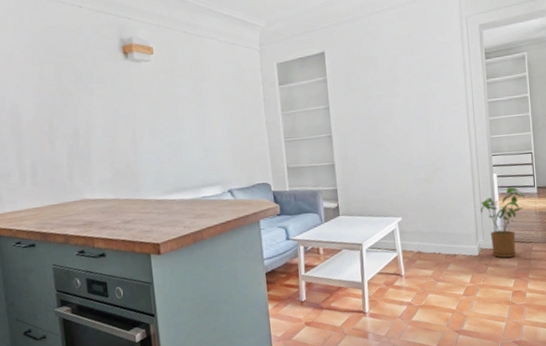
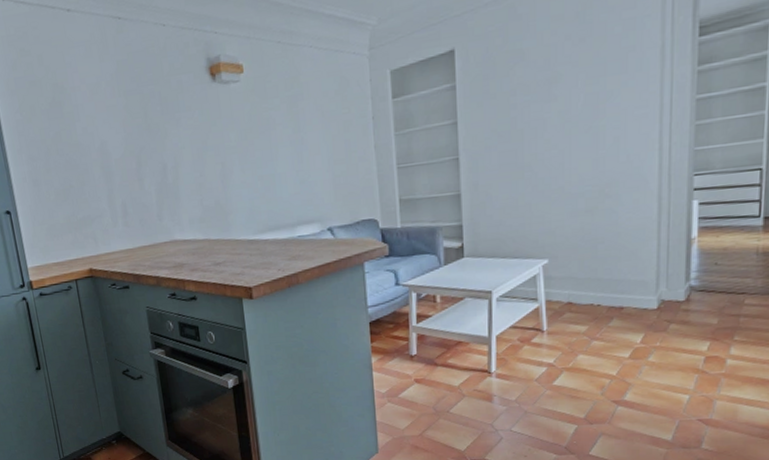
house plant: present [481,187,525,258] -> none [667,218,742,313]

